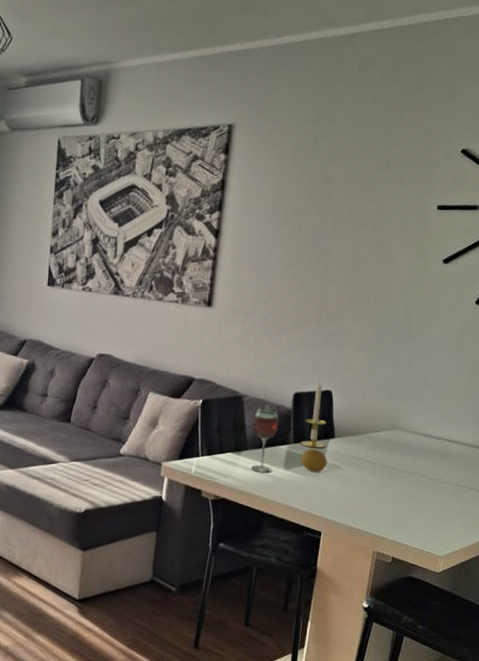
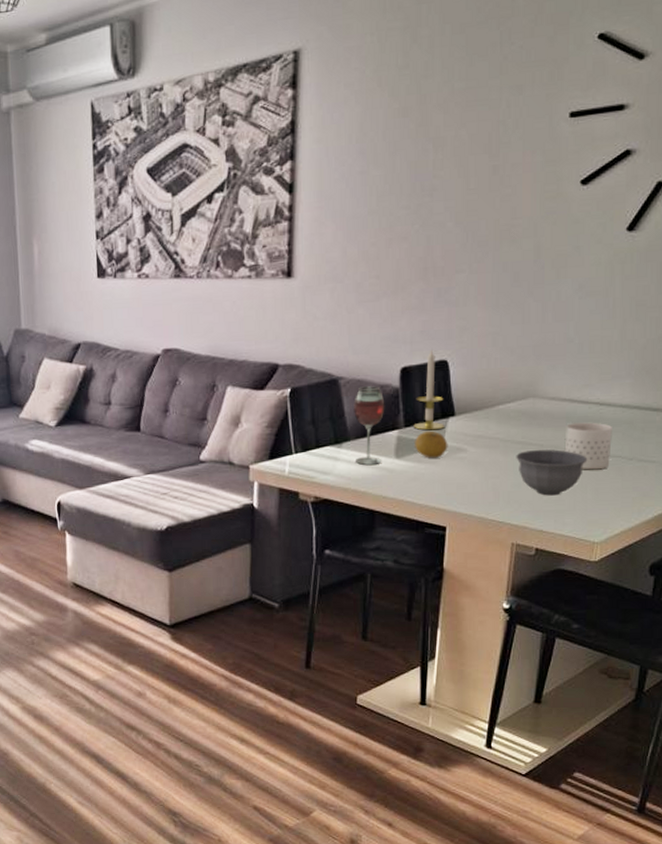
bowl: none [381,473,437,514] -> present [516,449,588,496]
mug: none [419,454,457,495] -> present [564,422,612,470]

